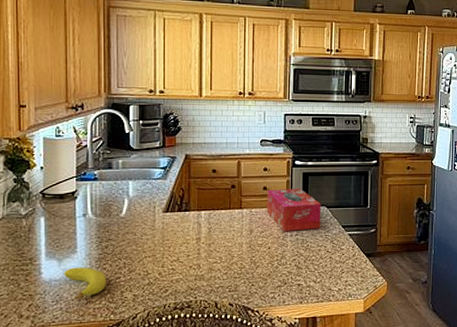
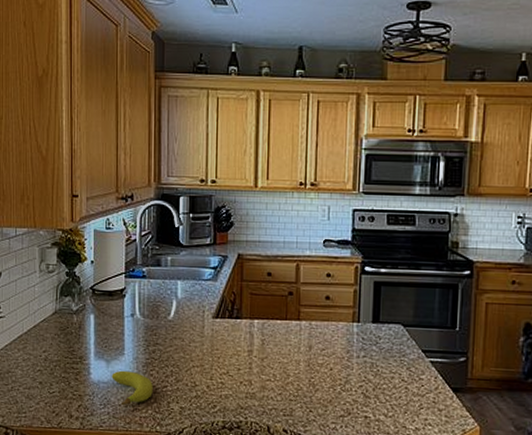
tissue box: present [267,188,321,231] -> none [329,299,396,352]

